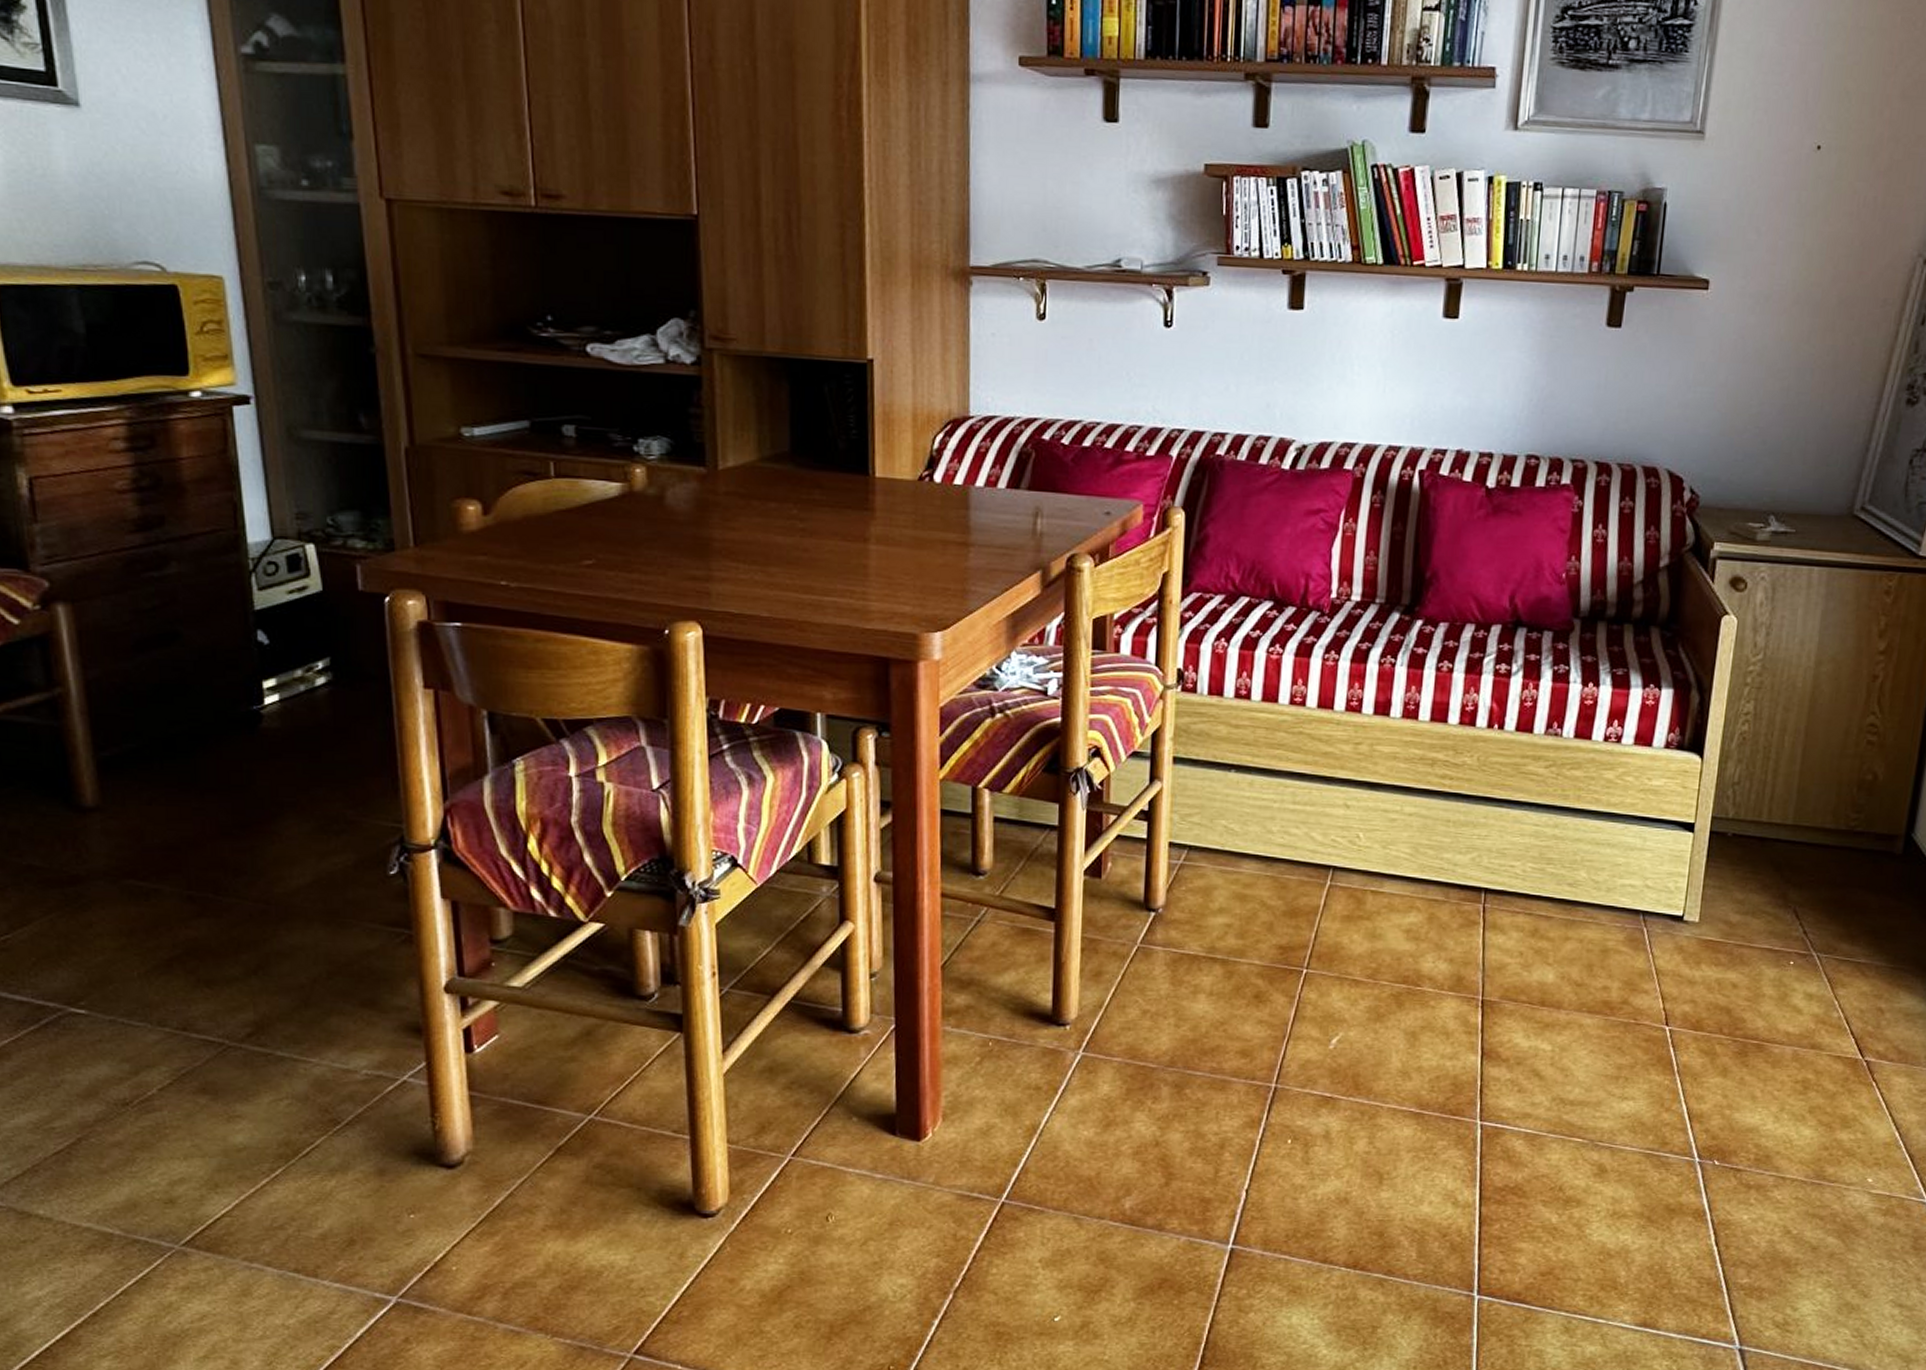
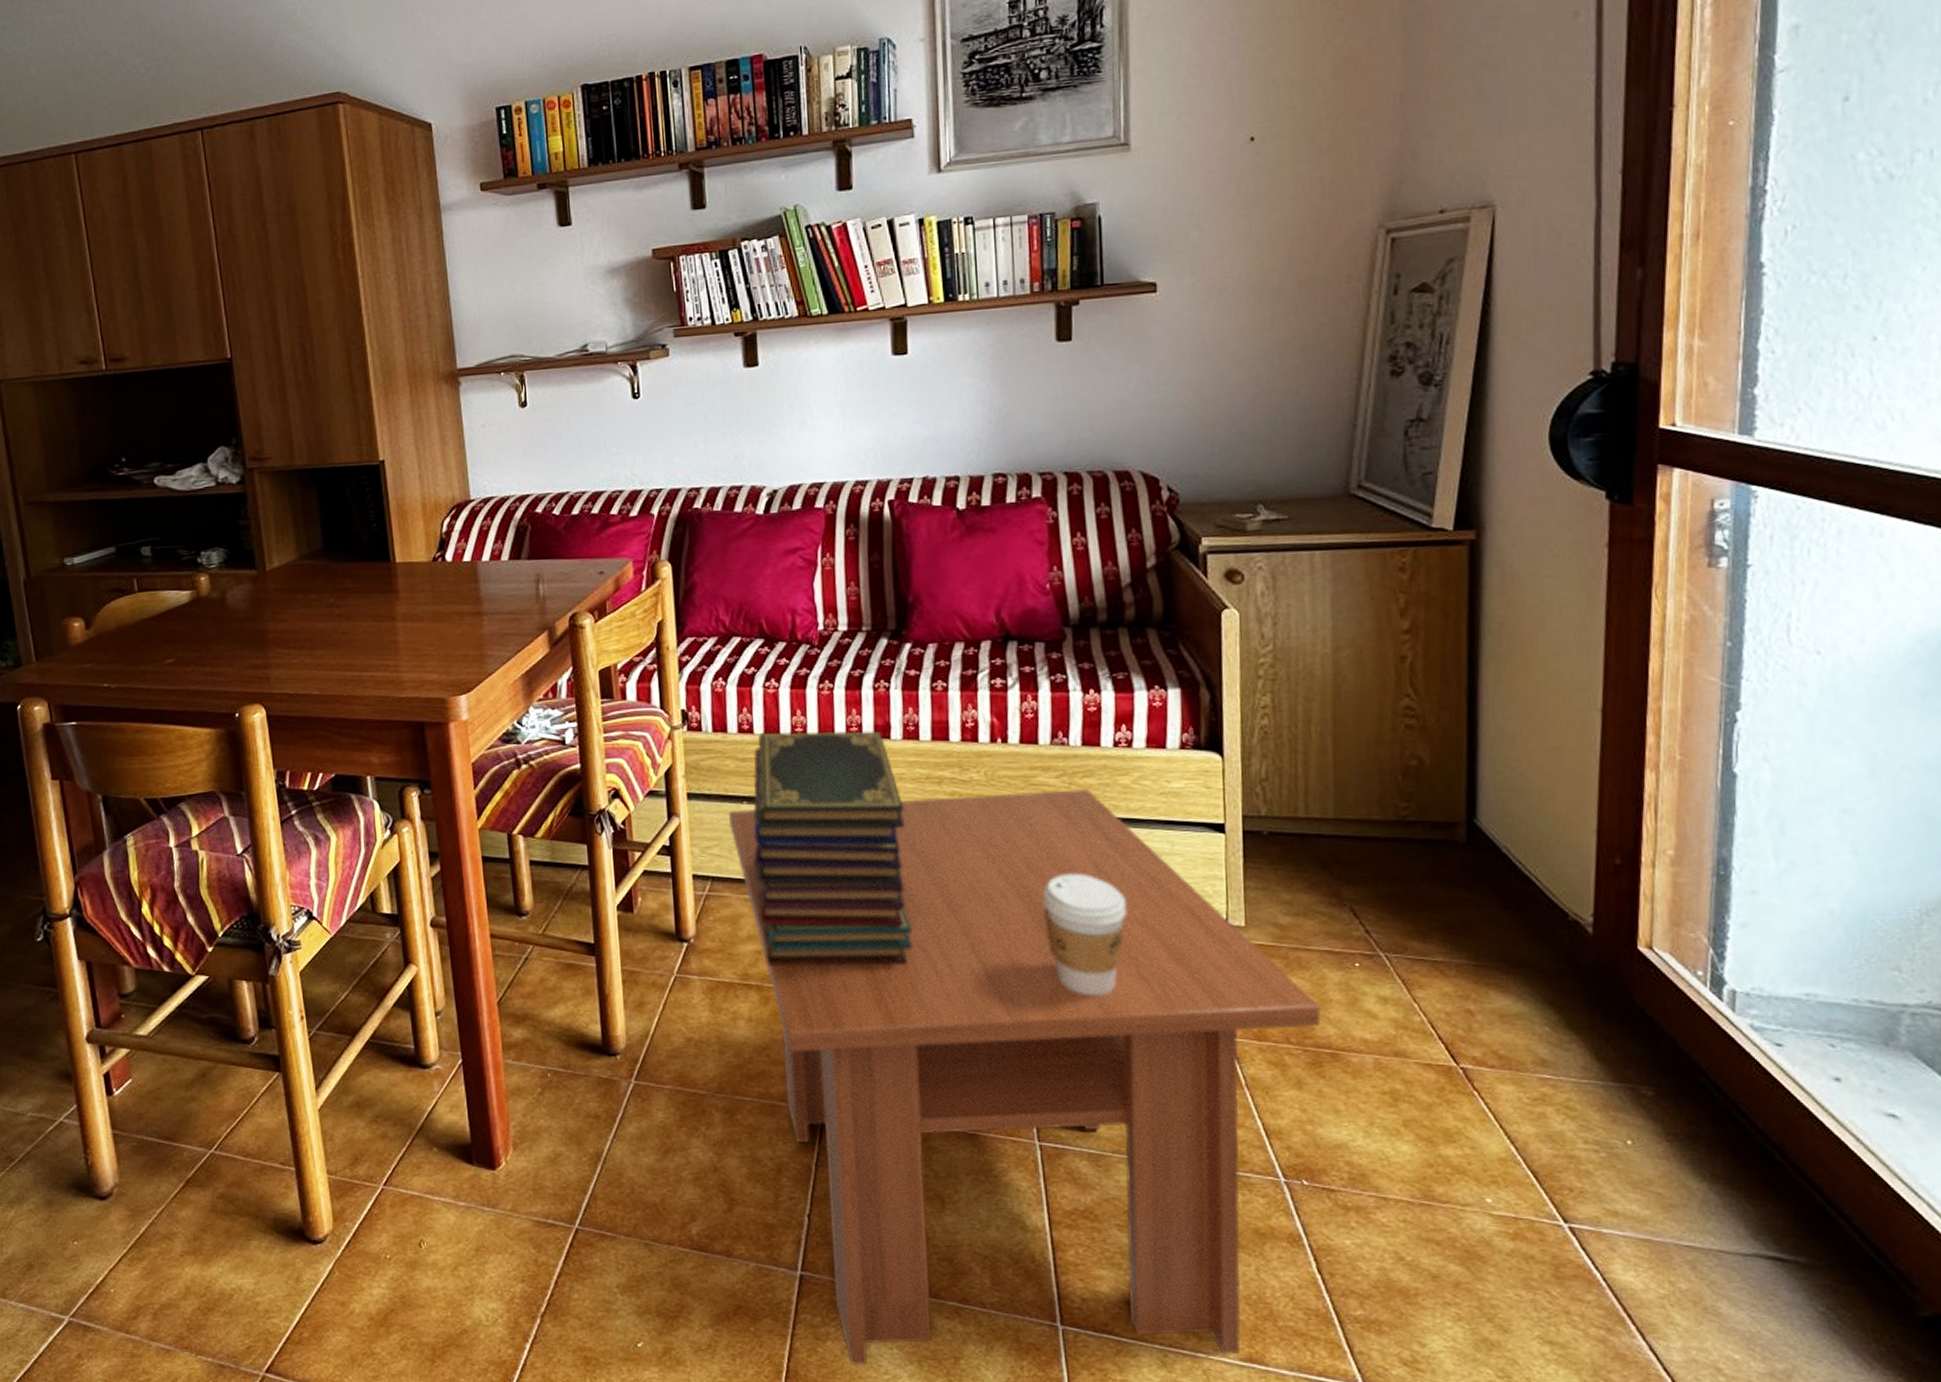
coffee table: none [1213,778,1754,1336] -> present [728,788,1321,1365]
book stack: none [1233,700,1394,945] -> present [753,730,912,967]
coffee cup: none [1515,863,1594,983] -> present [1043,873,1127,996]

